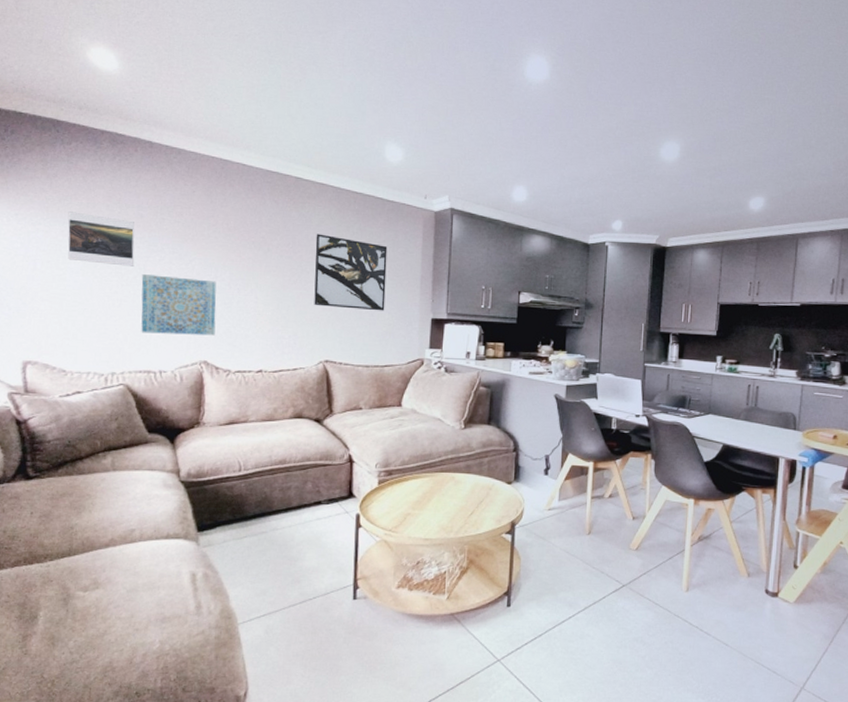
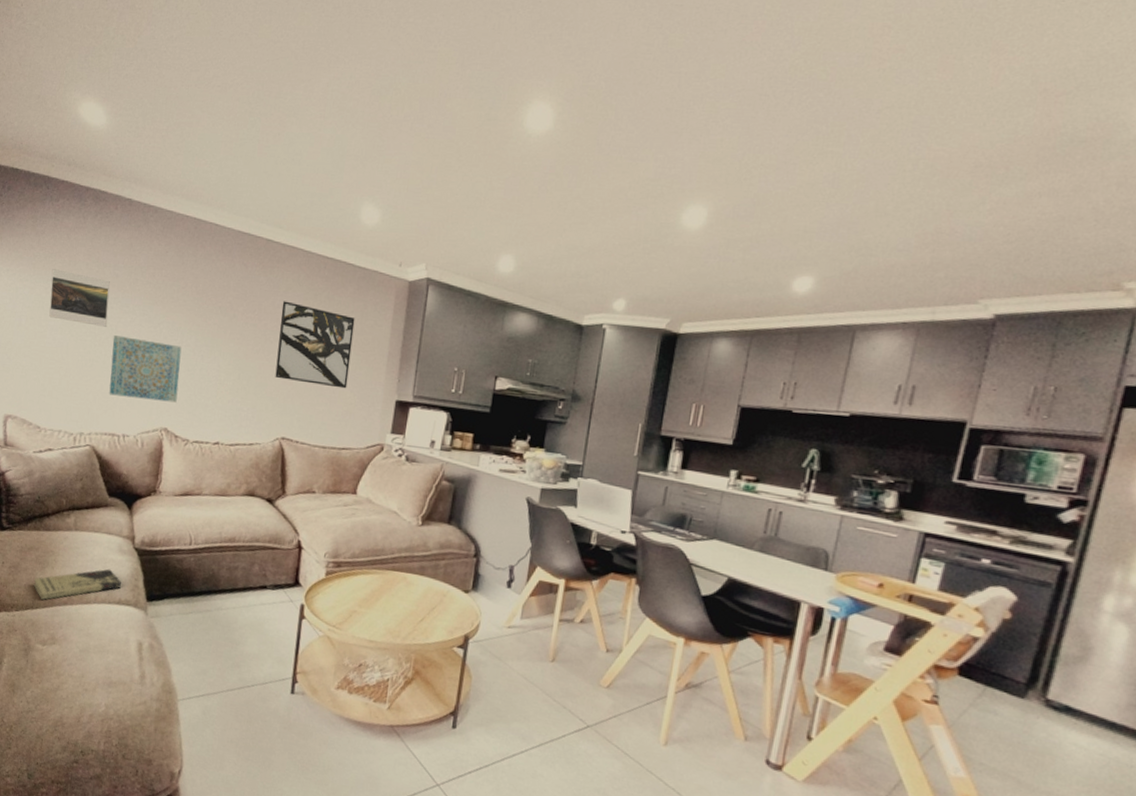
book: none [69,505,168,545] -> present [33,569,121,600]

